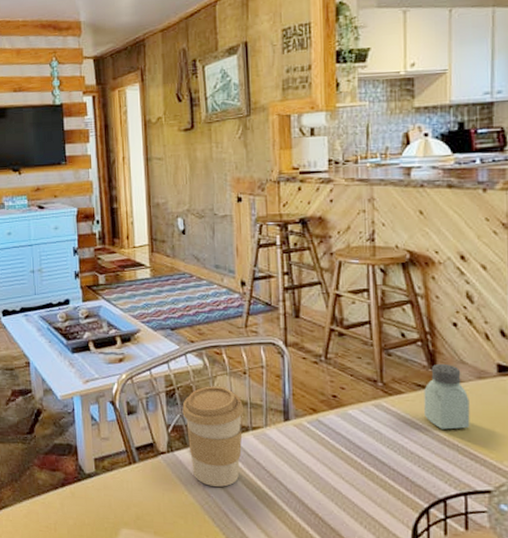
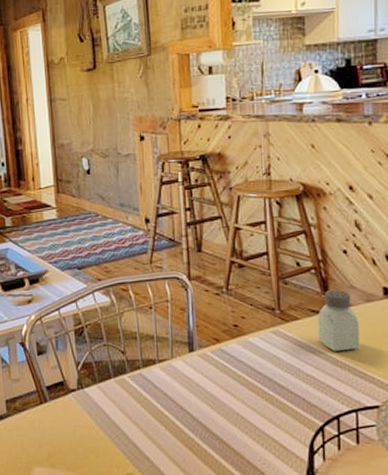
coffee cup: present [182,386,243,487] -> none [91,322,150,419]

